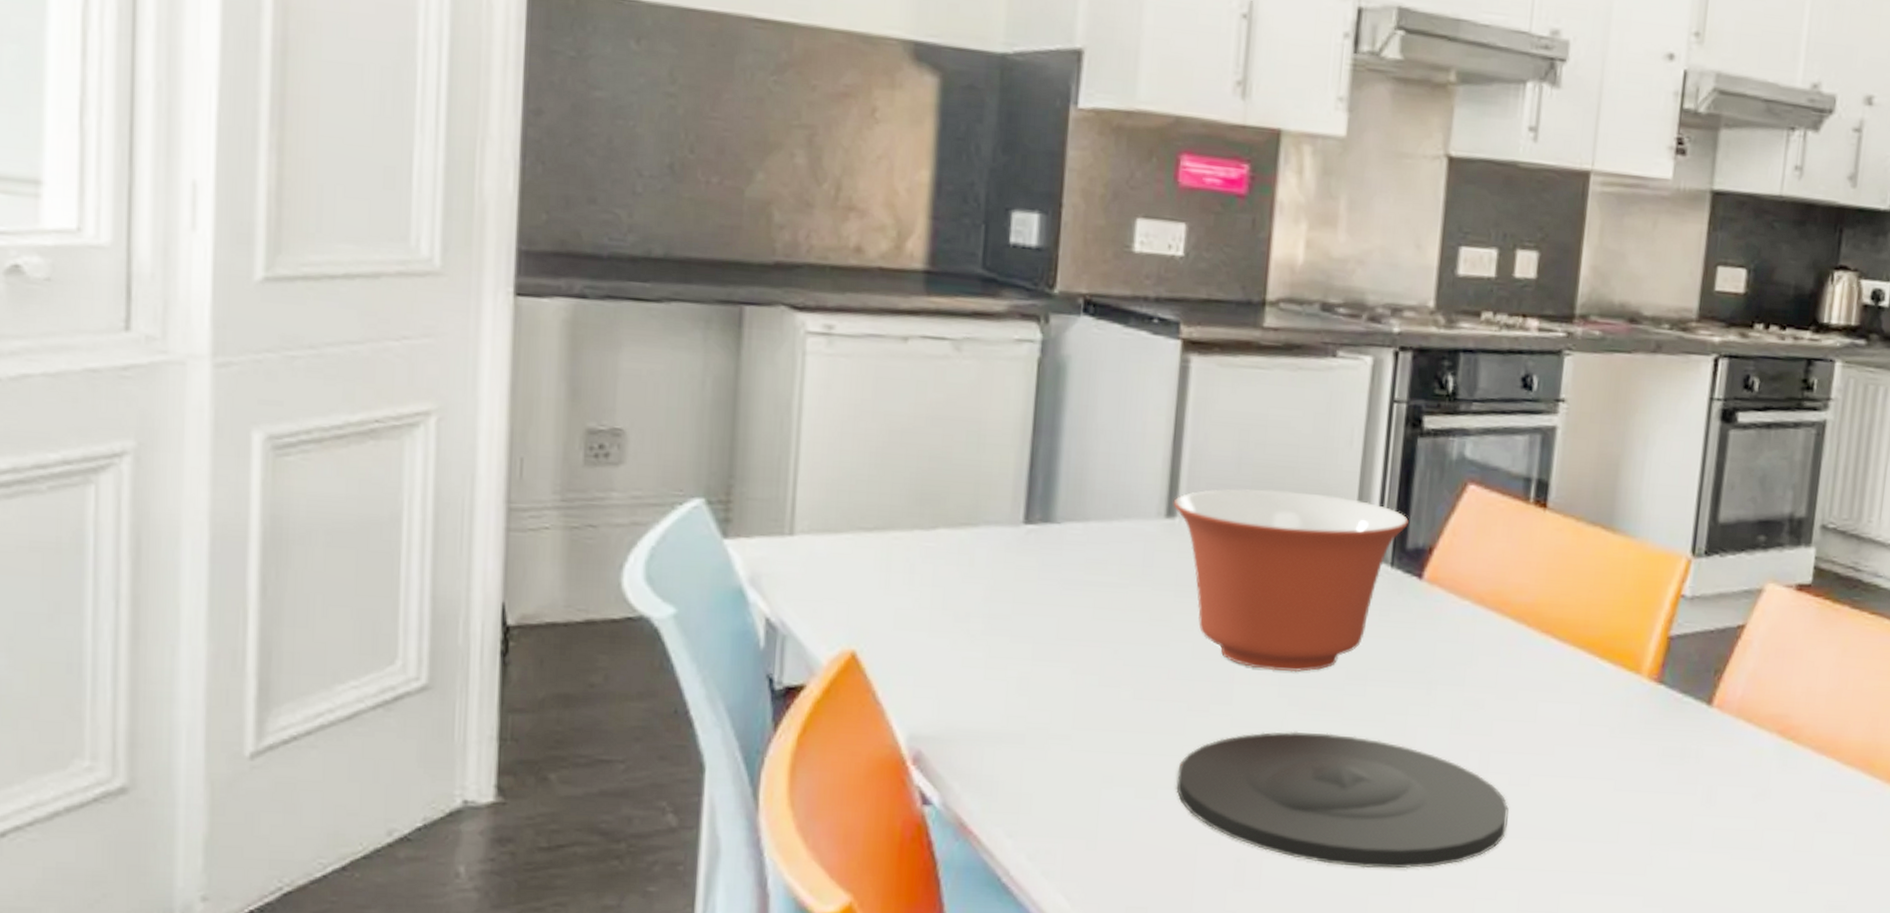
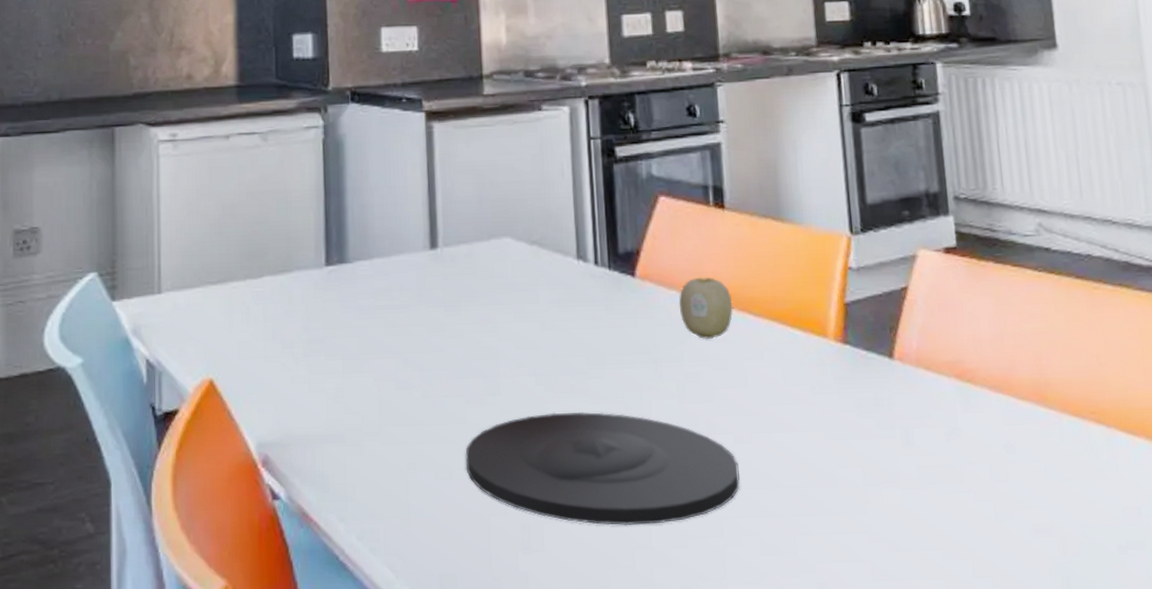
mixing bowl: present [1173,489,1409,673] -> none [434,218,617,364]
fruit: none [1470,587,1537,662] -> present [679,277,733,339]

